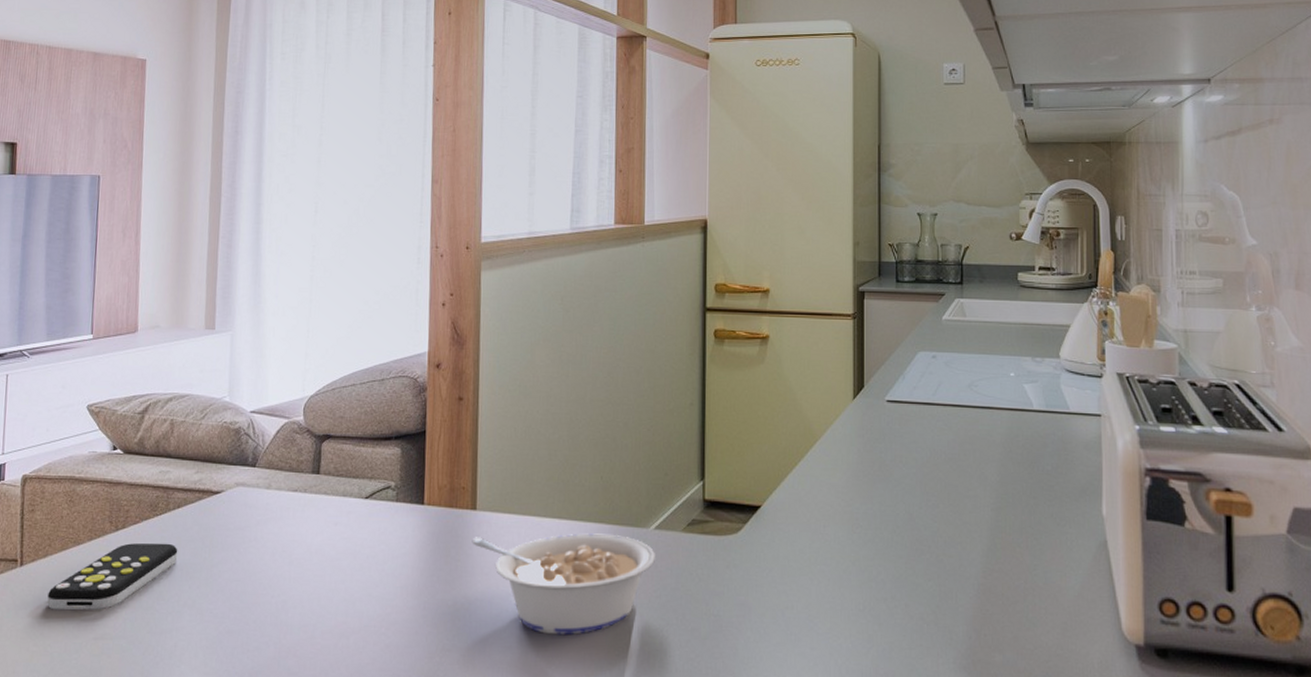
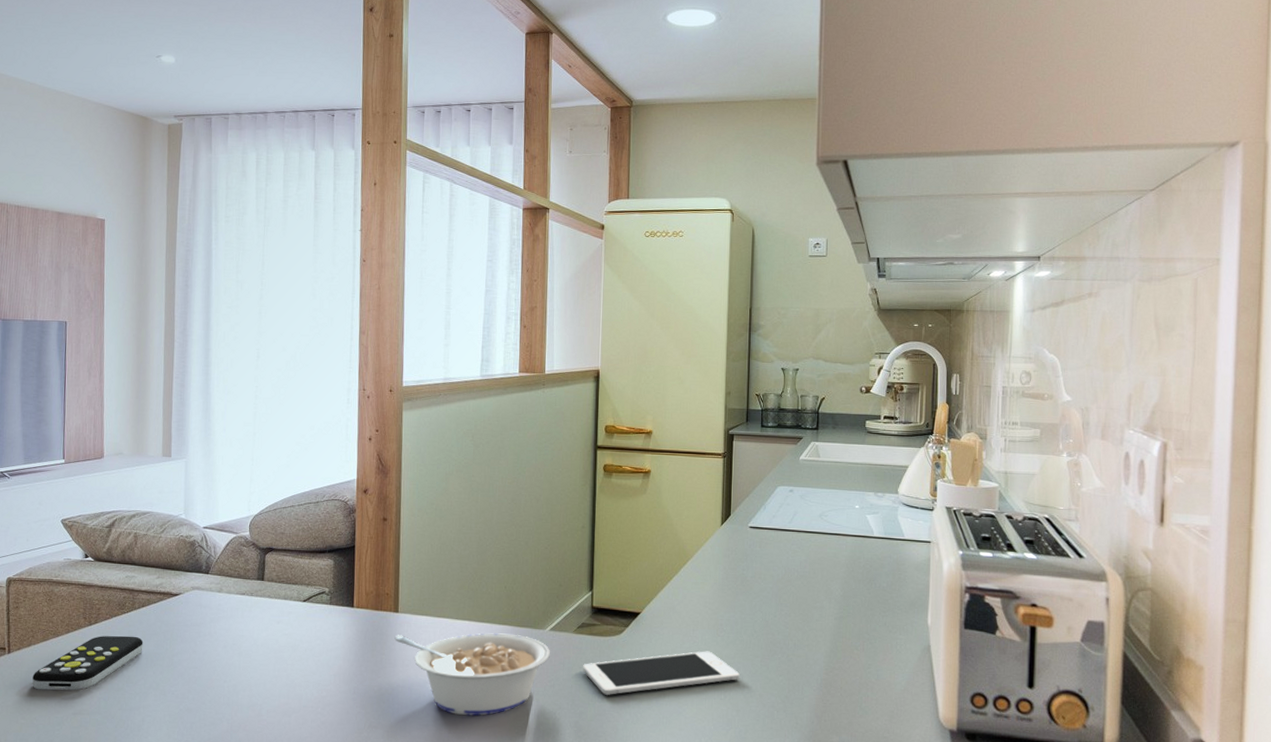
cell phone: none [694,551,881,607] -> present [583,651,740,695]

